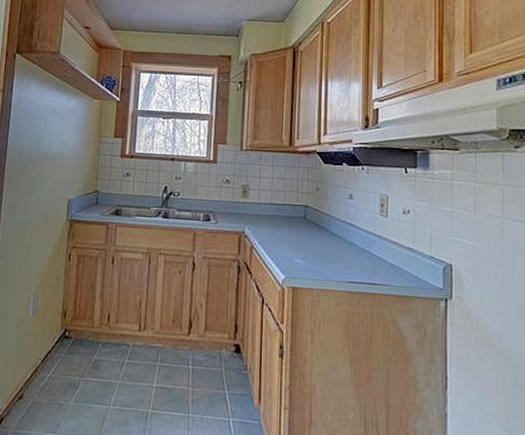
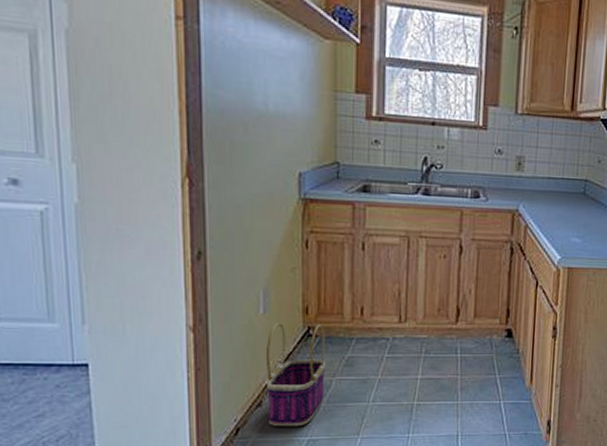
basket: none [27,323,78,423] -> present [267,322,326,427]

